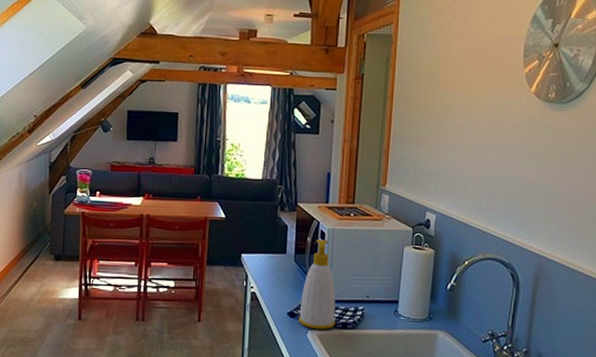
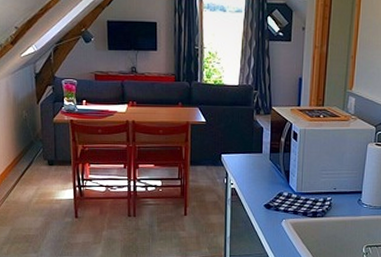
soap bottle: present [299,239,336,330] -> none [274,139,307,219]

